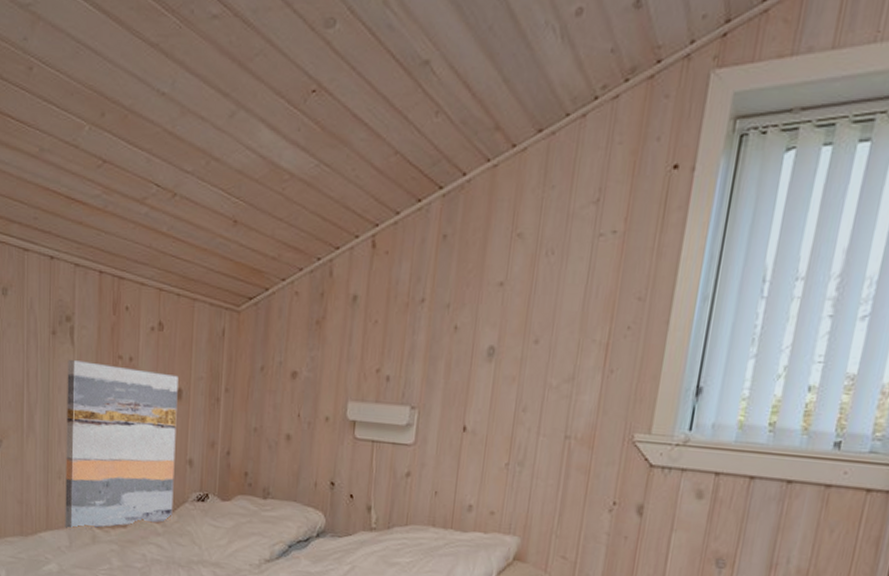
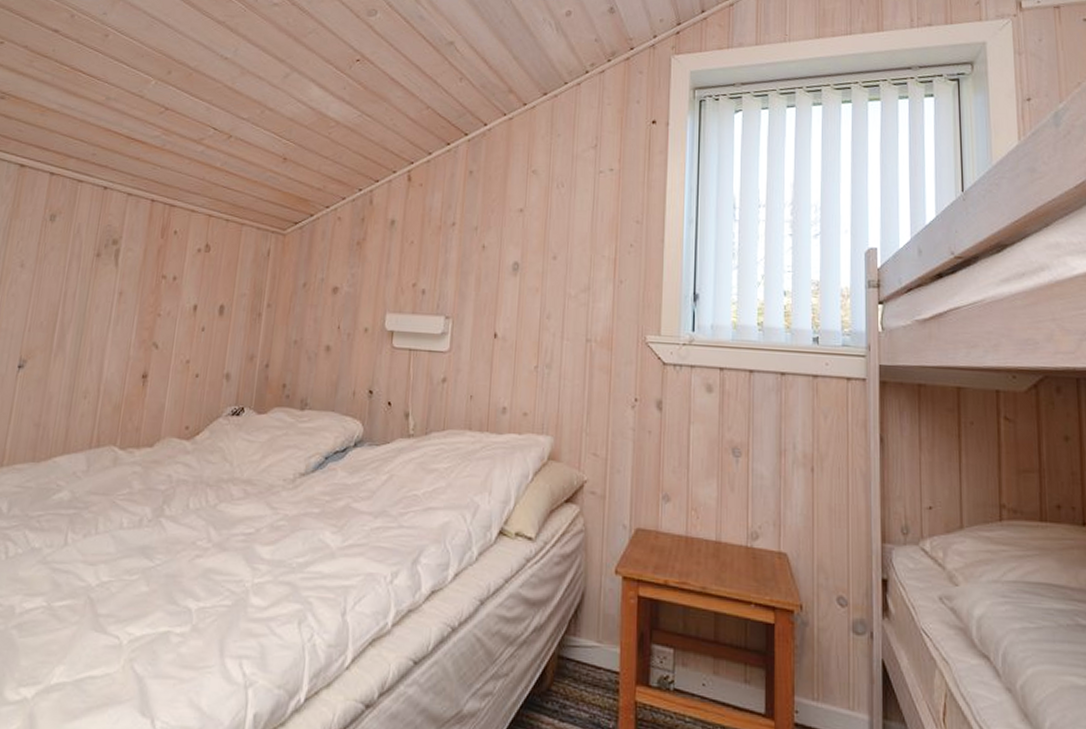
wall art: present [65,360,178,530] -> none [84,280,222,453]

